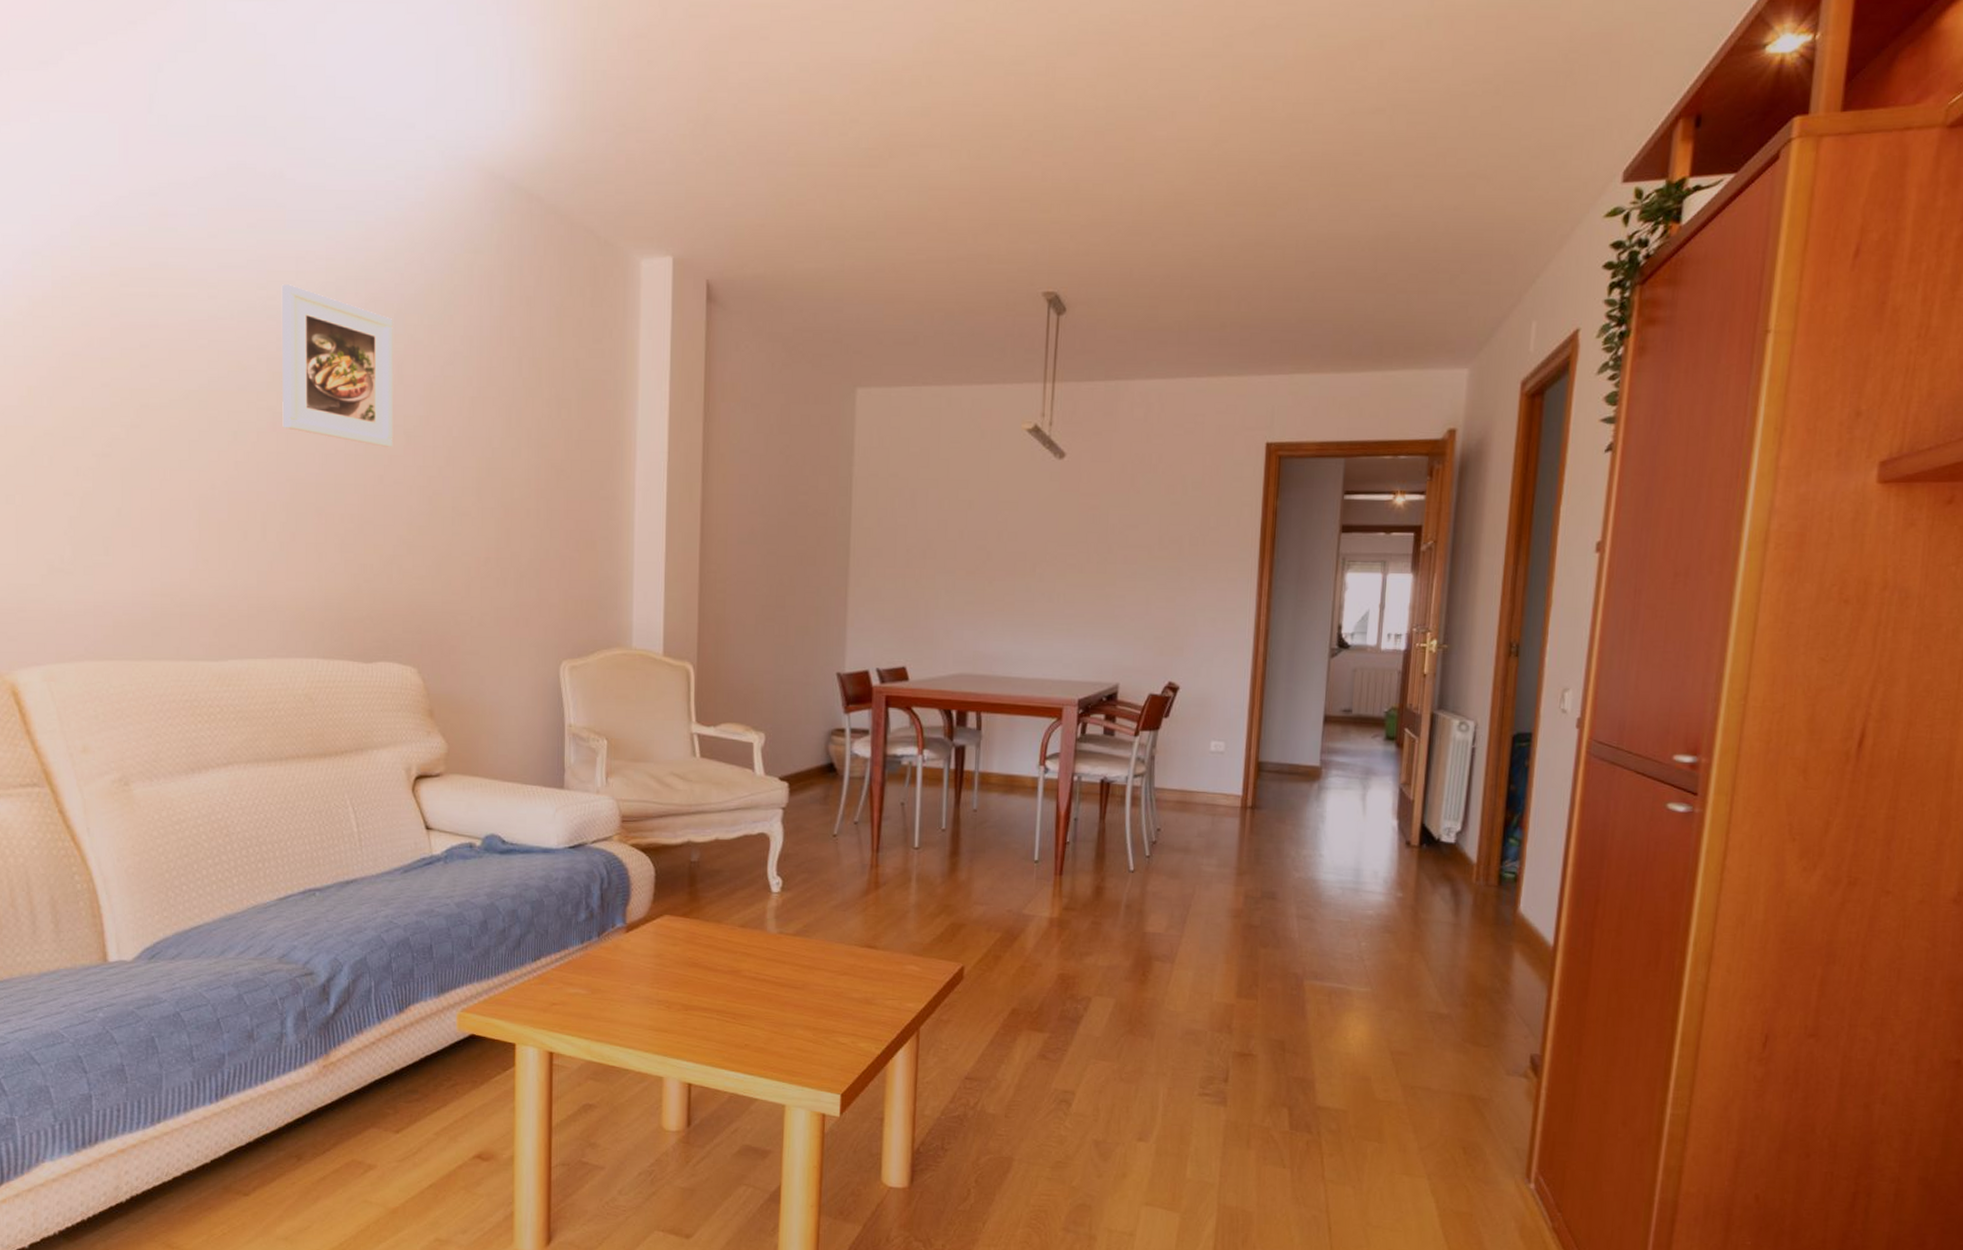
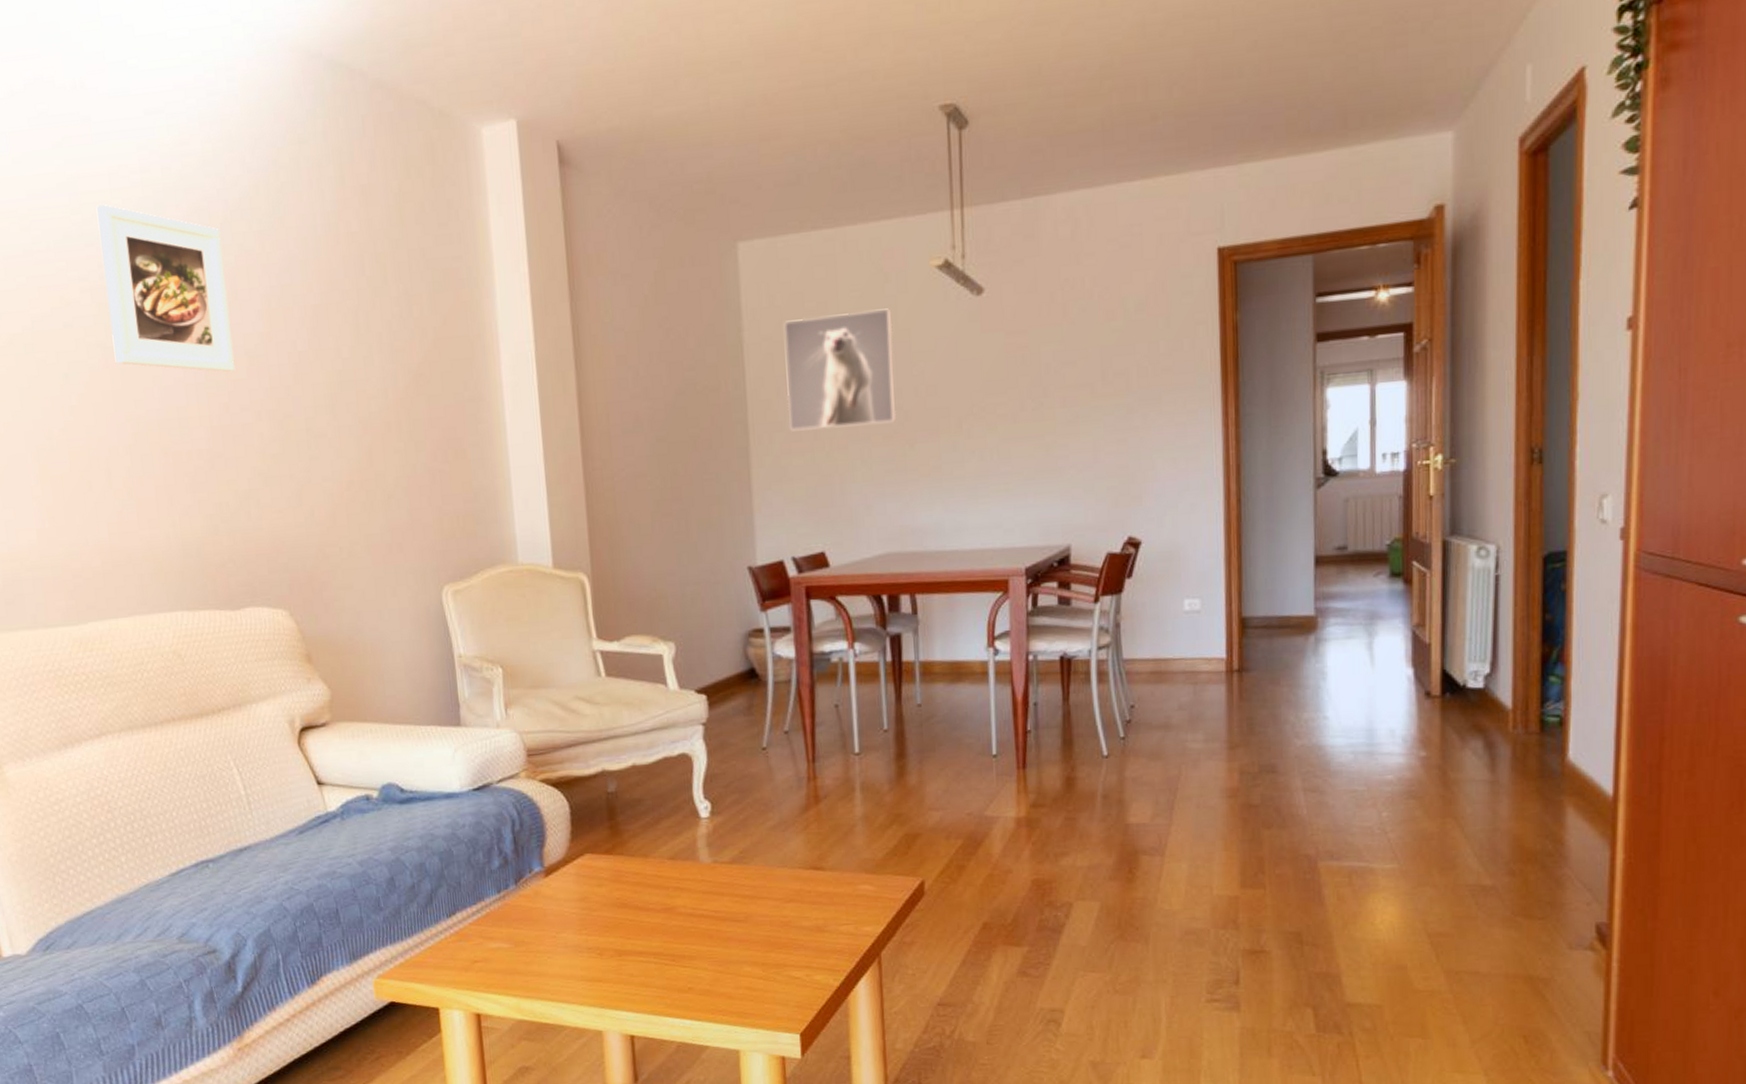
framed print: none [886,460,984,561] -> present [784,308,897,431]

